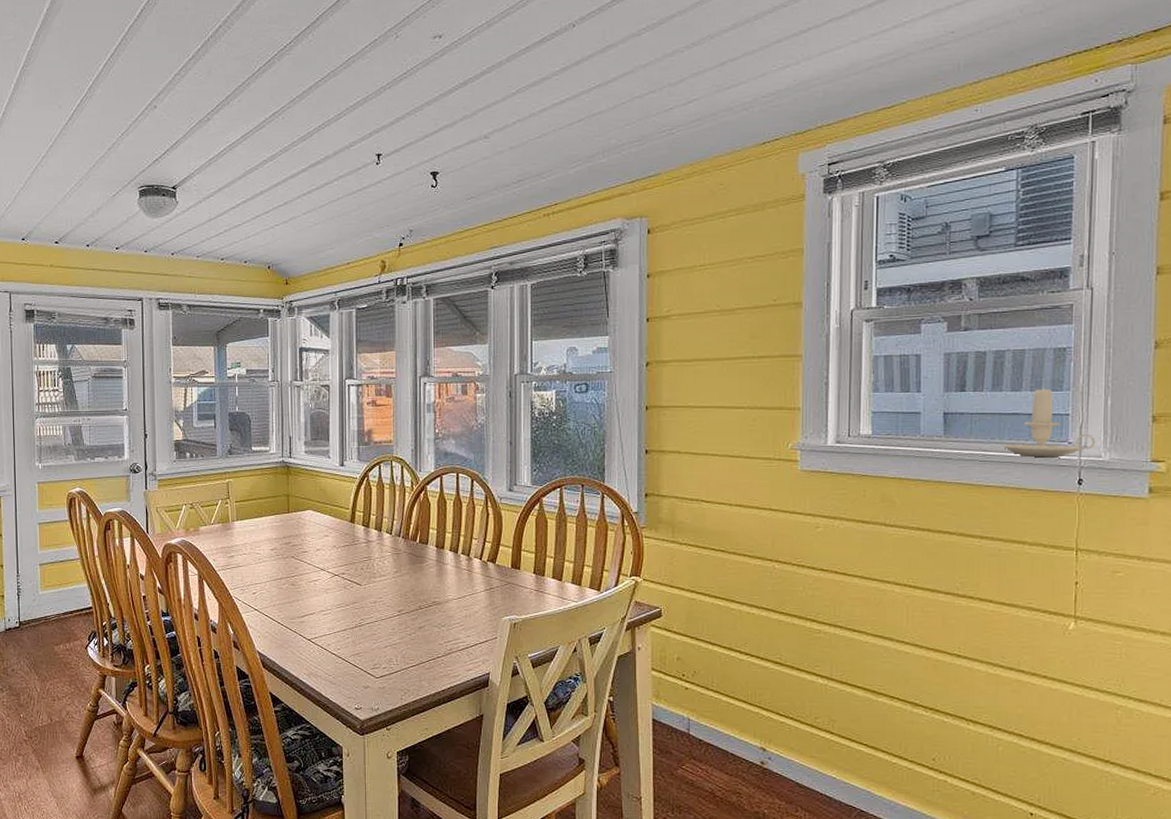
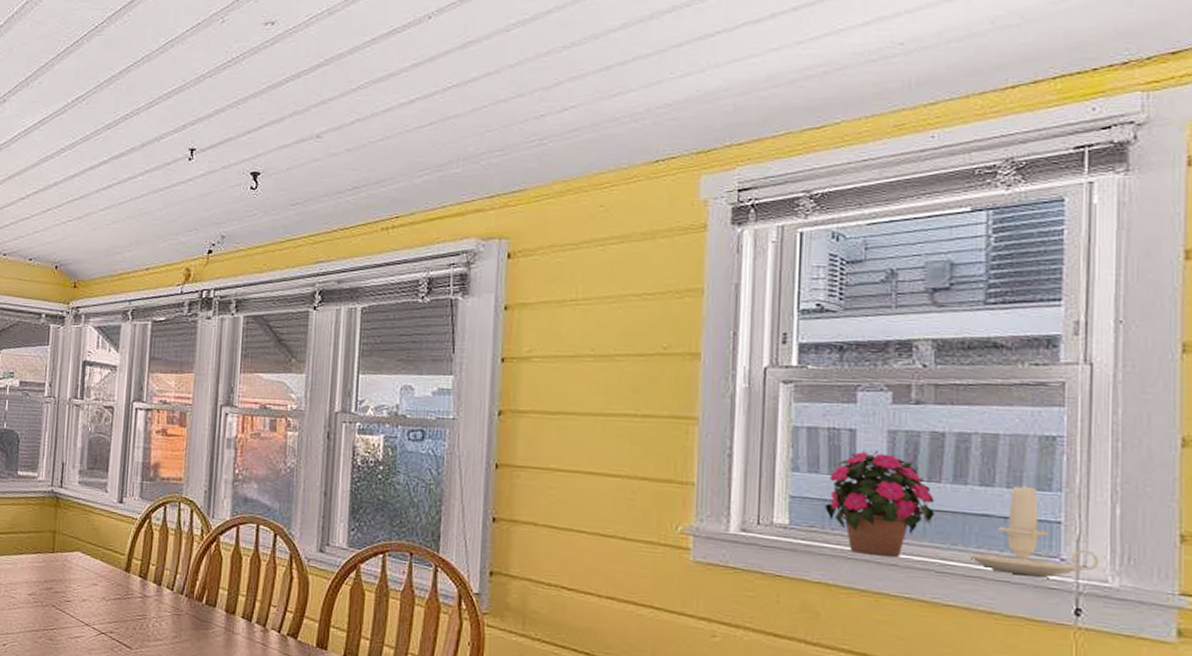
potted flower: none [898,370,979,454] -> present [825,450,935,558]

